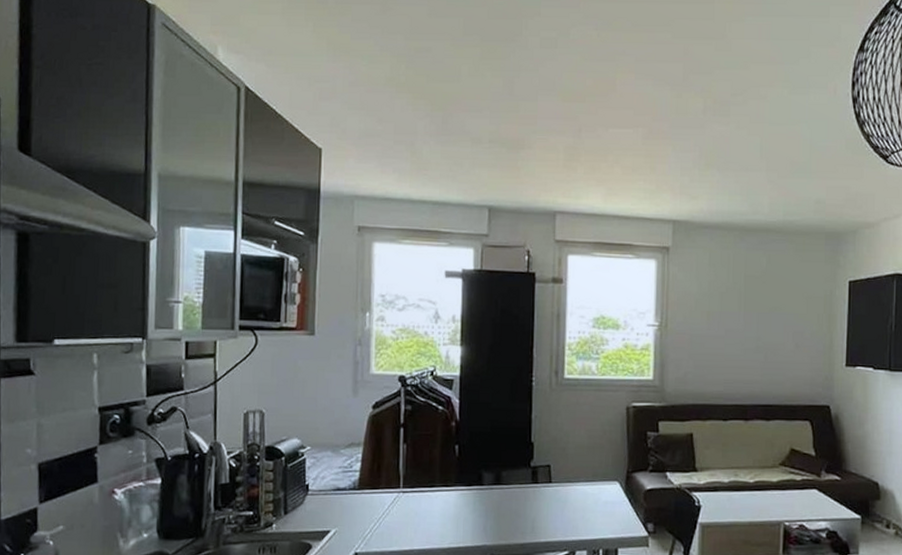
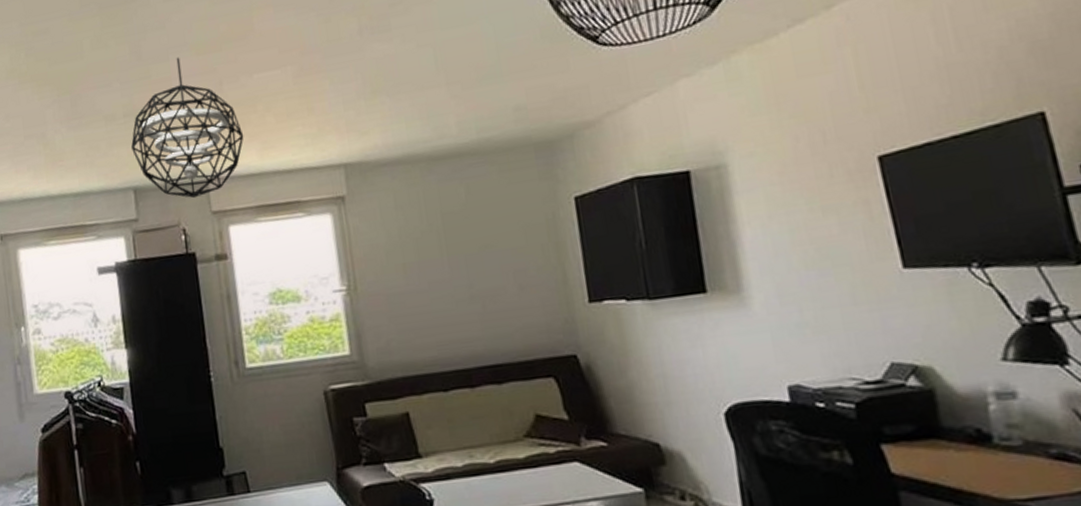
pendant light: none [492,99,593,226] -> present [131,57,244,199]

